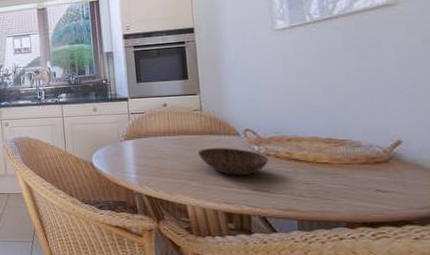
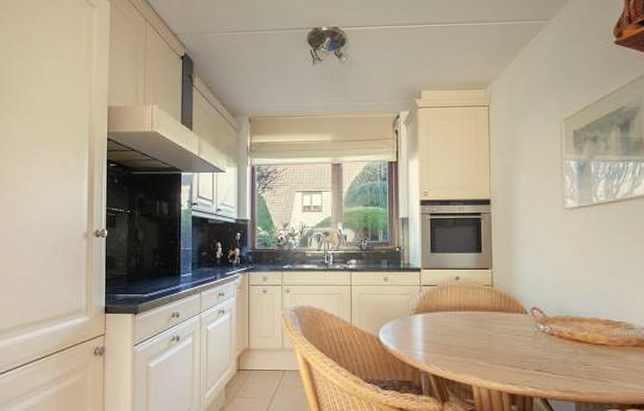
bowl: present [197,147,270,176] -> none [486,325,553,356]

